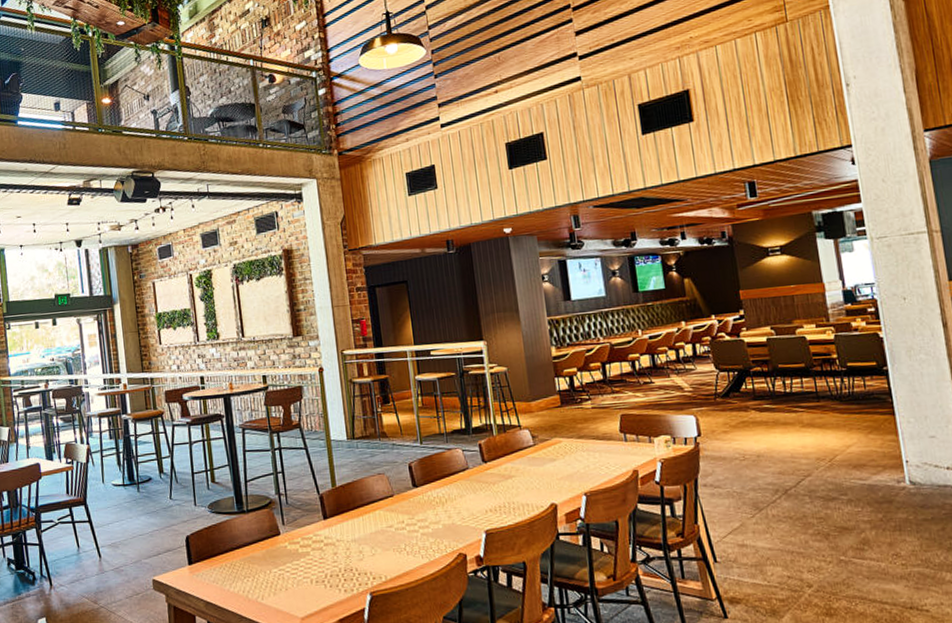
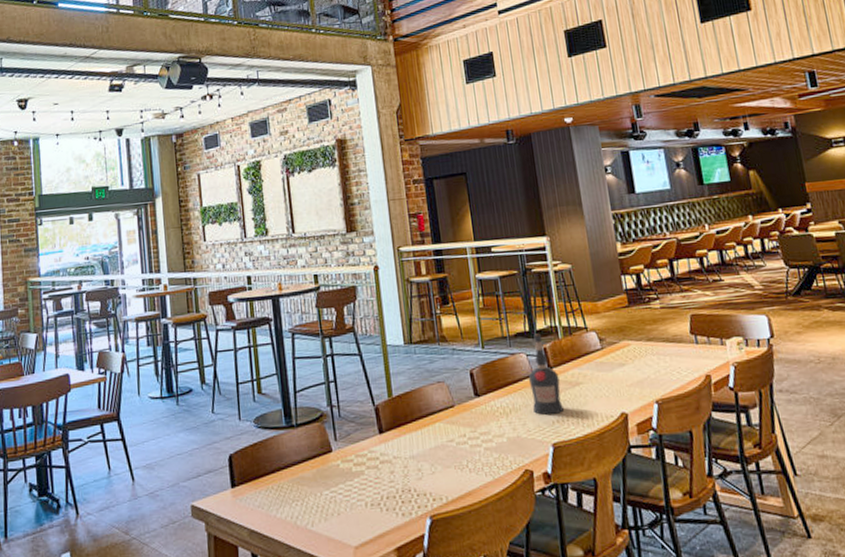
liquor bottle: none [463,430,496,506] -> present [528,333,564,416]

